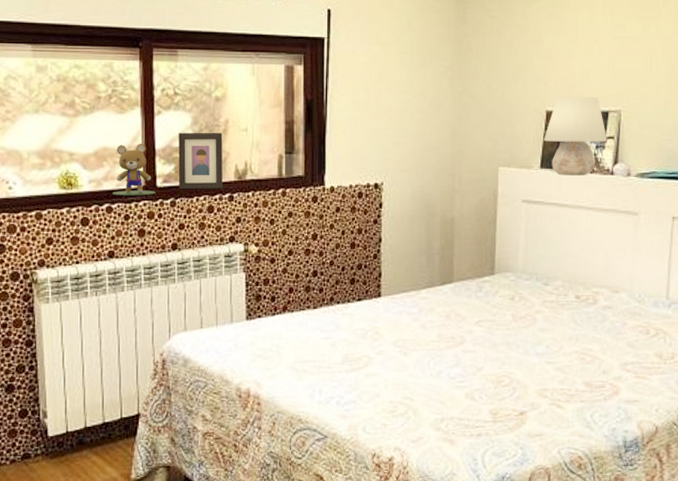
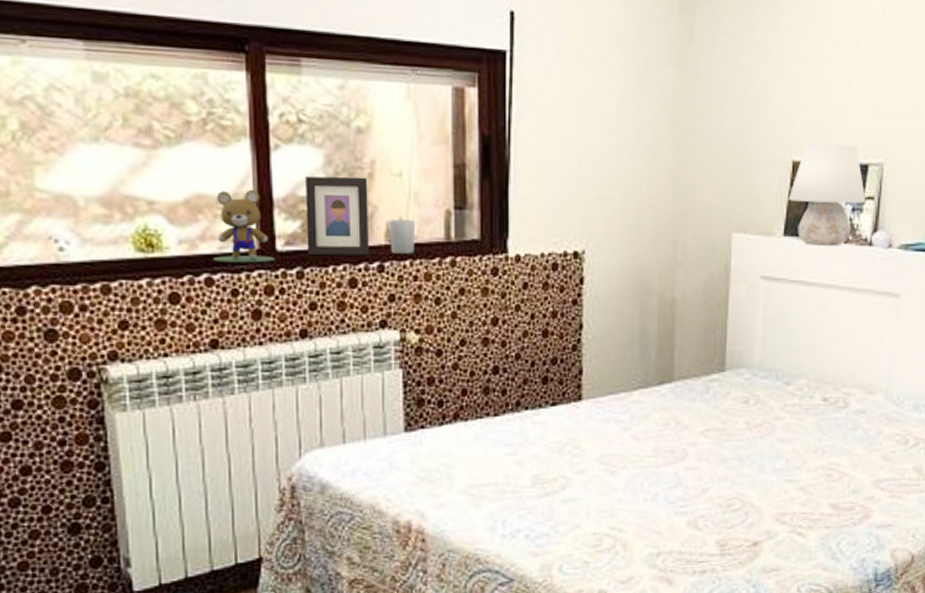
candle holder: none [237,162,257,187] -> present [388,219,416,254]

